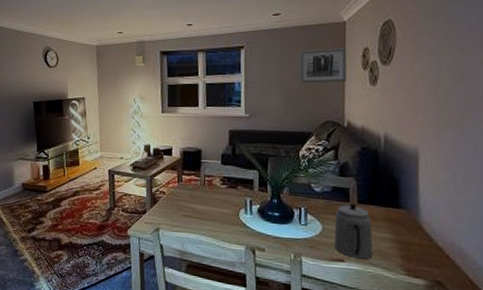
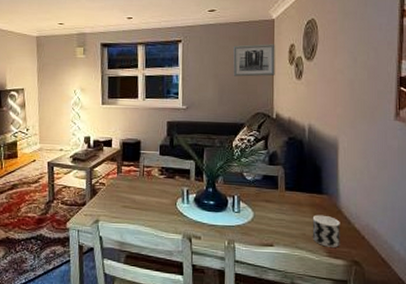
teapot: present [333,202,373,259] -> none [264,190,299,243]
cup: none [388,230,421,266] -> present [312,214,340,247]

